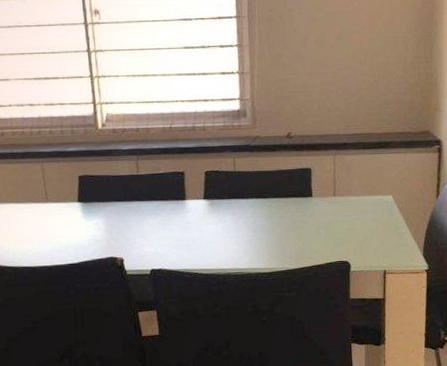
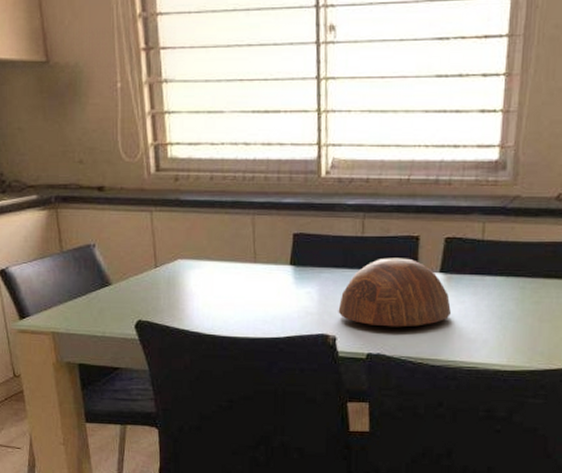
bowl: none [123,189,216,246] -> present [338,258,451,327]

